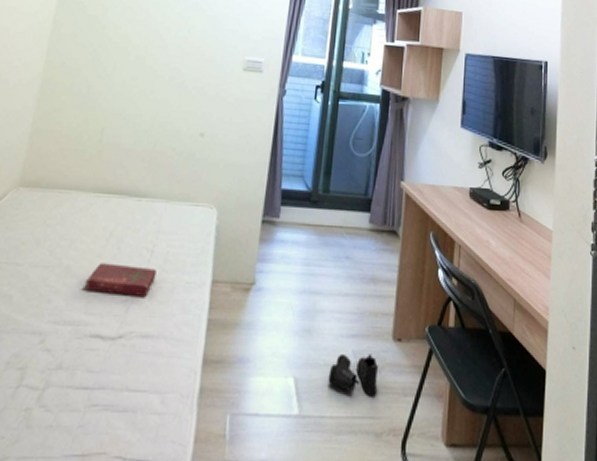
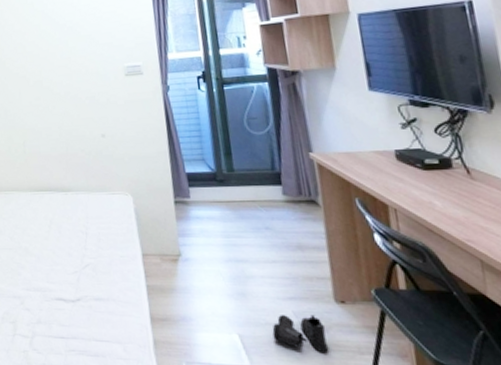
book: present [84,263,157,296] -> none [41,244,95,268]

